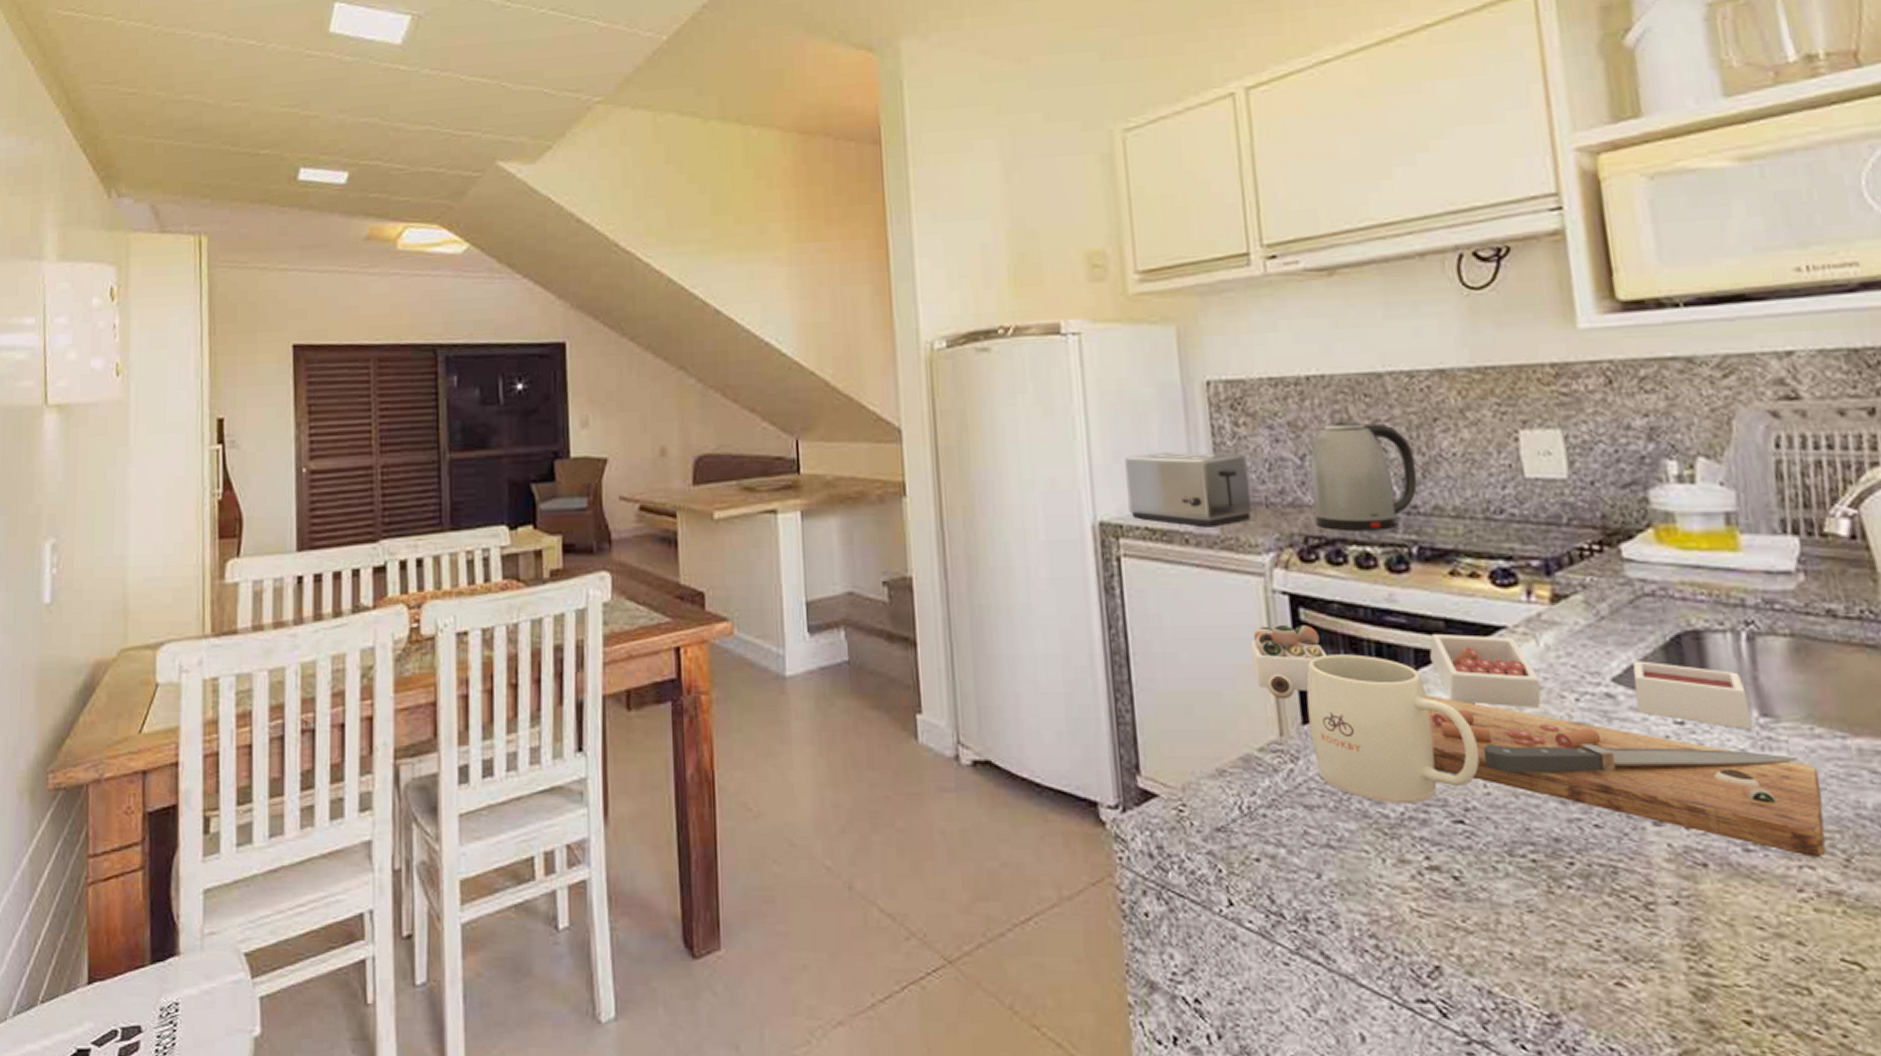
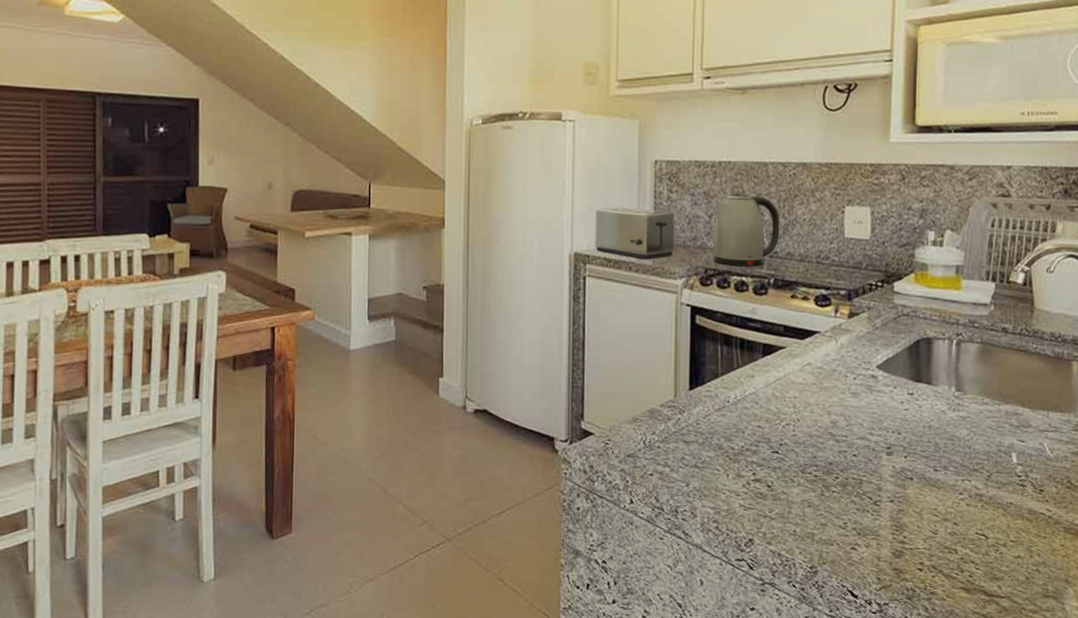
cutting board: present [1250,624,1826,857] -> none [662,325,982,474]
mug: present [1306,654,1480,804] -> none [693,346,793,441]

